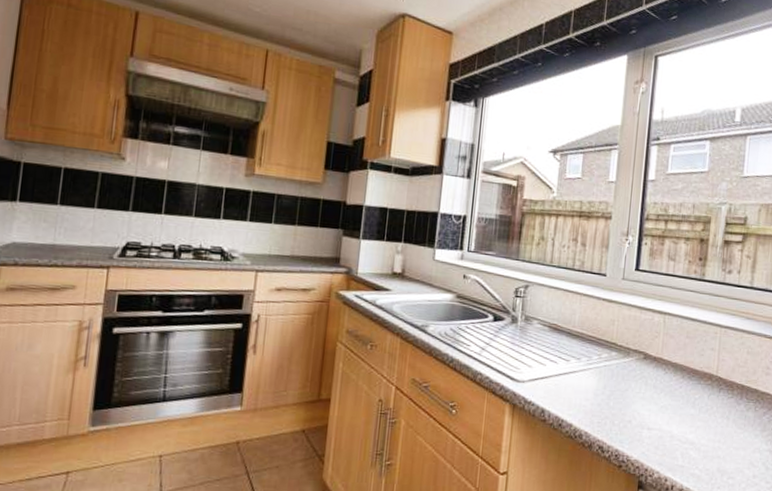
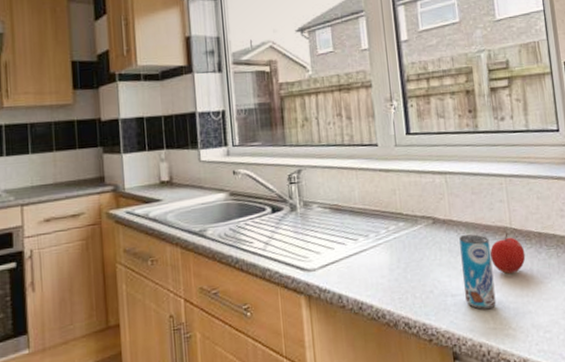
beverage can: none [660,374,694,447] -> present [459,234,496,309]
apple: none [692,380,725,418] -> present [490,233,526,274]

